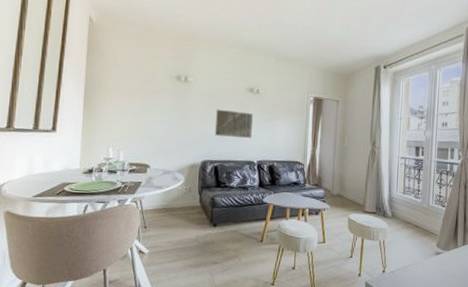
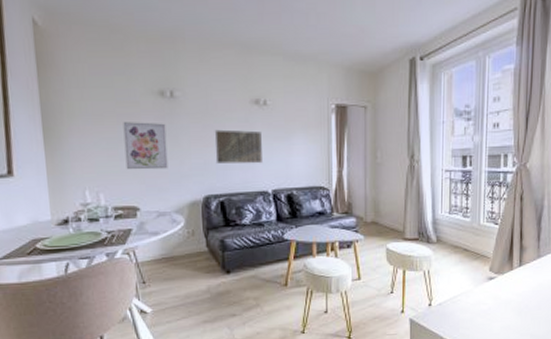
wall art: none [143,97,179,137] -> present [123,122,168,170]

